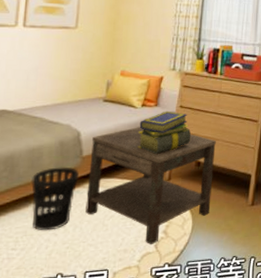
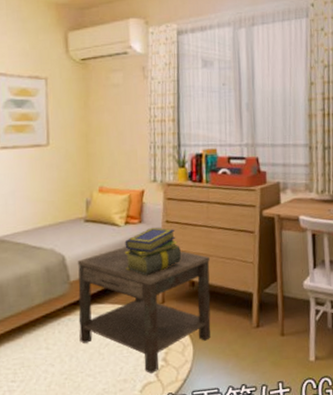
wastebasket: present [31,167,79,231] -> none [22,294,69,362]

